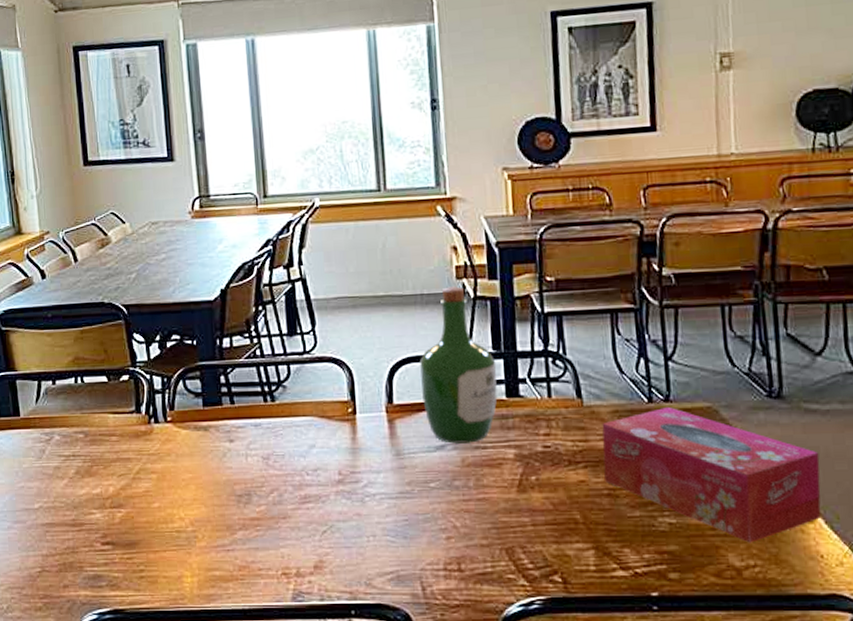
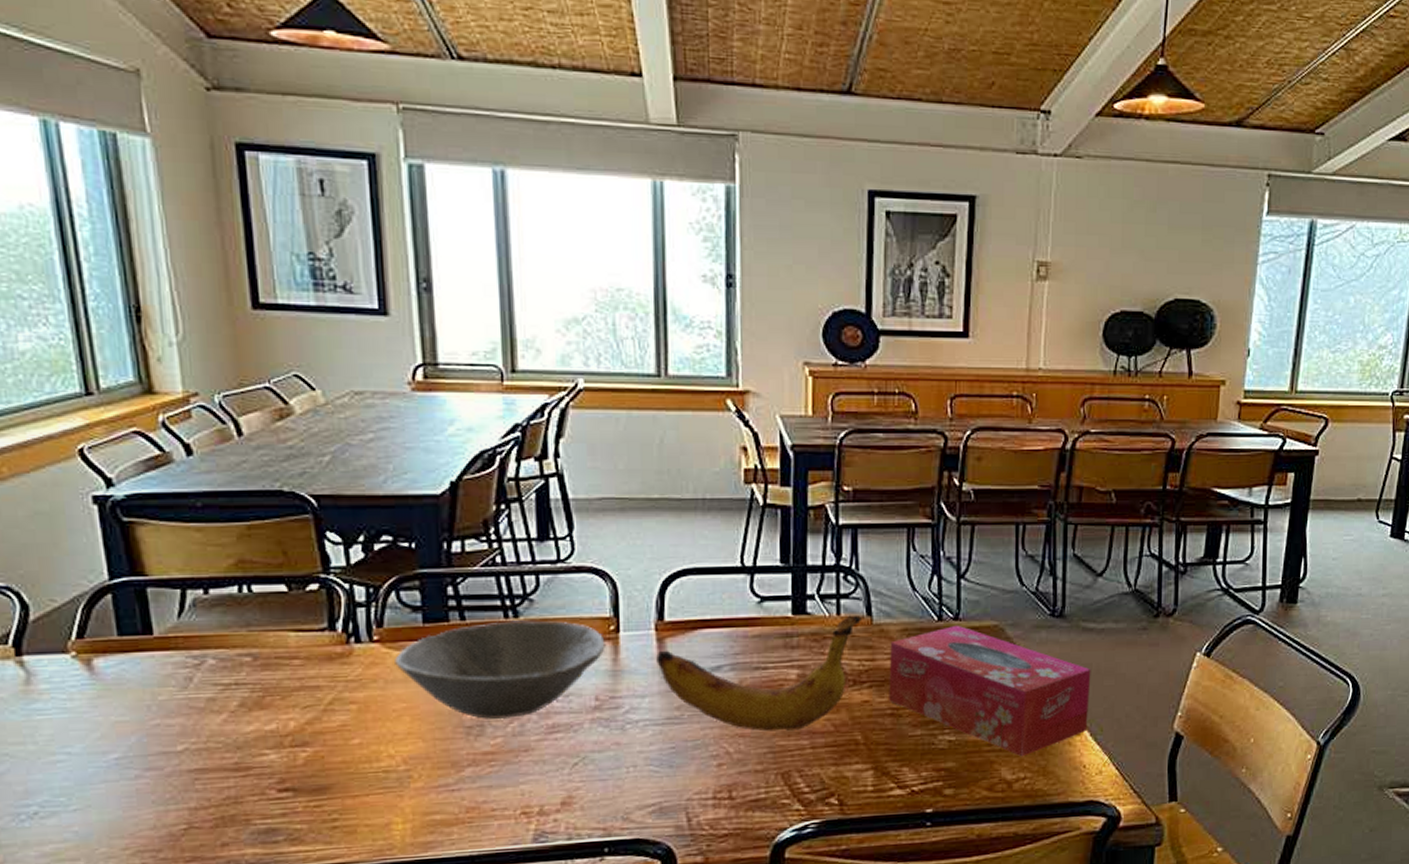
bowl: none [183,404,345,490] -> present [395,620,605,720]
banana: none [388,397,573,508] -> present [656,615,863,732]
wine bottle: present [420,286,498,444] -> none [698,492,784,664]

